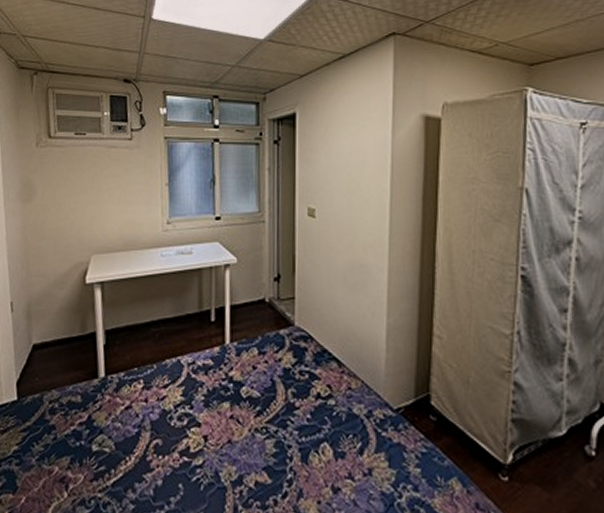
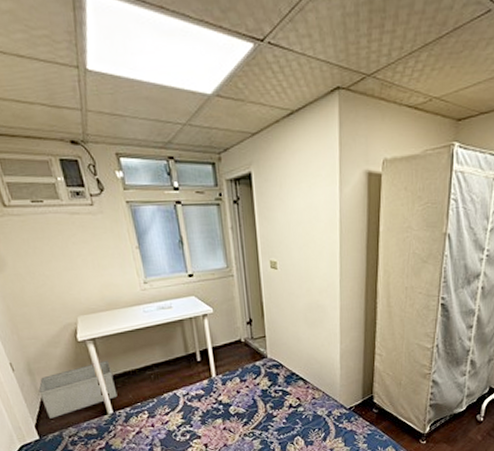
storage bin: none [31,309,114,376] -> present [38,360,118,419]

